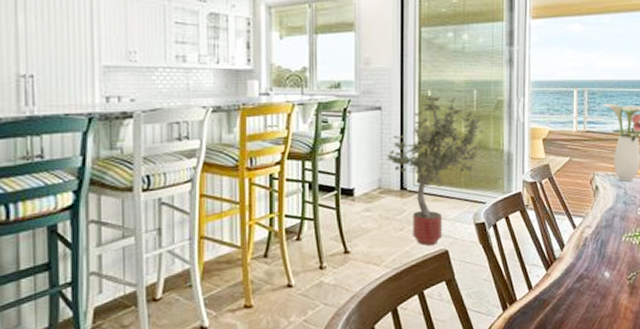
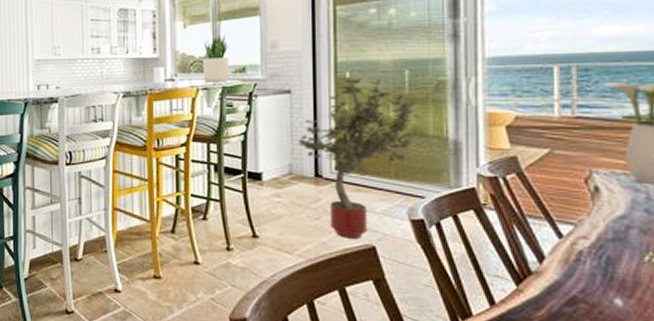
planter: none [299,48,324,98] -> present [202,34,229,83]

